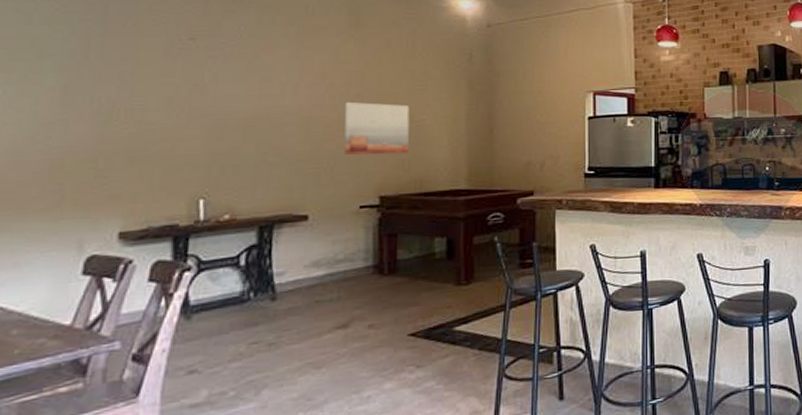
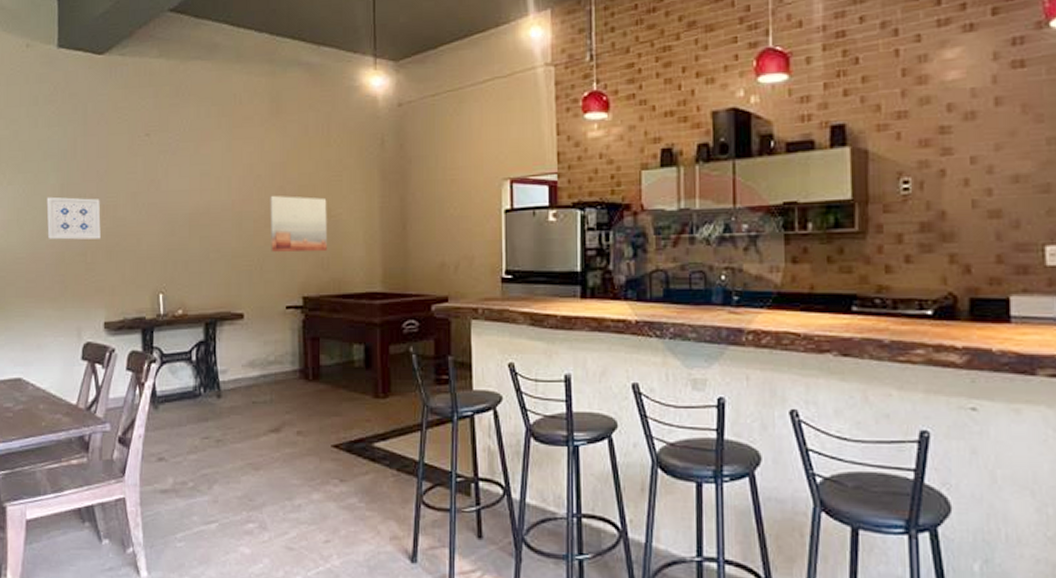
wall art: none [38,99,121,146] -> present [46,196,101,240]

